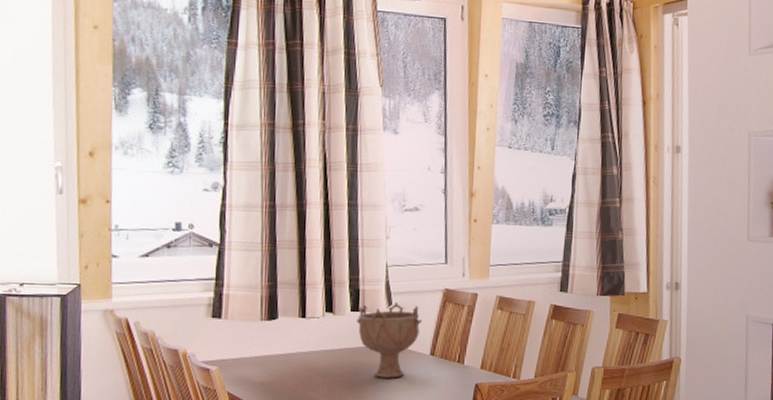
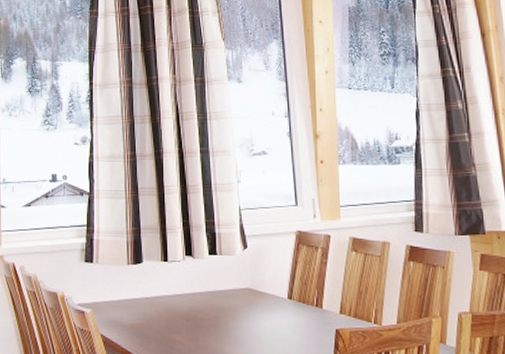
decorative bowl: present [357,302,423,378] -> none [215,245,278,323]

